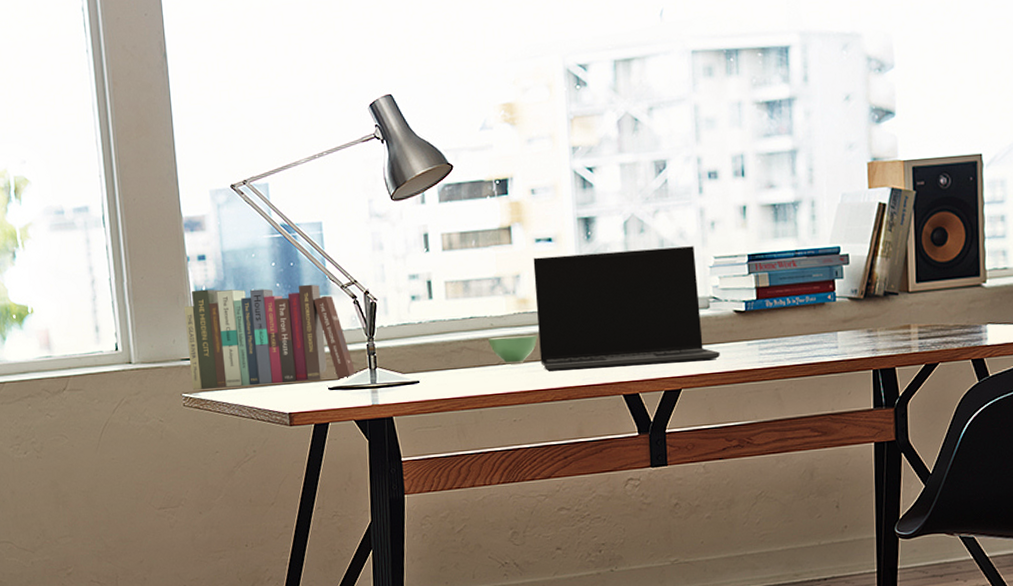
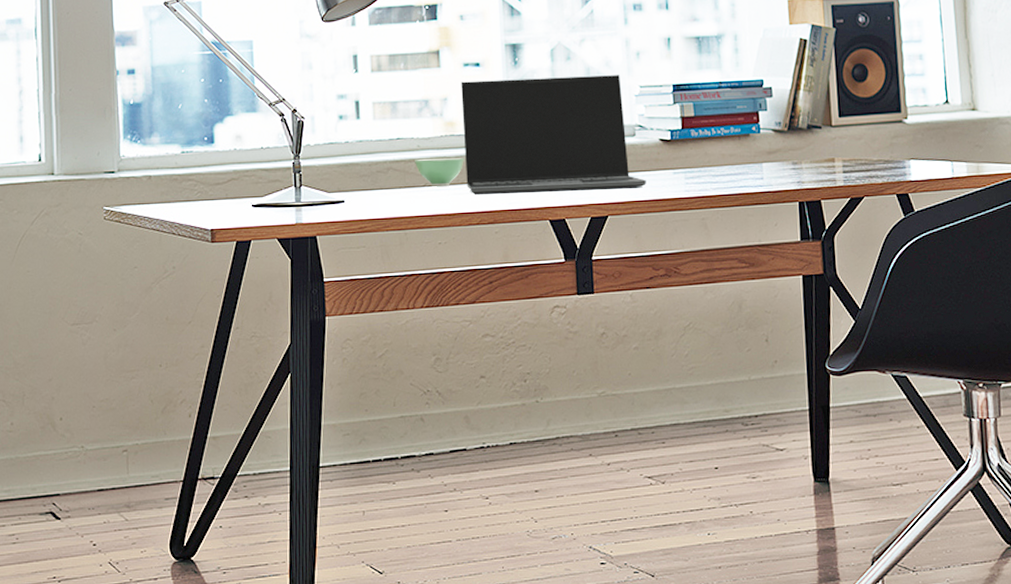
books: present [183,284,355,391] -> none [110,101,280,204]

